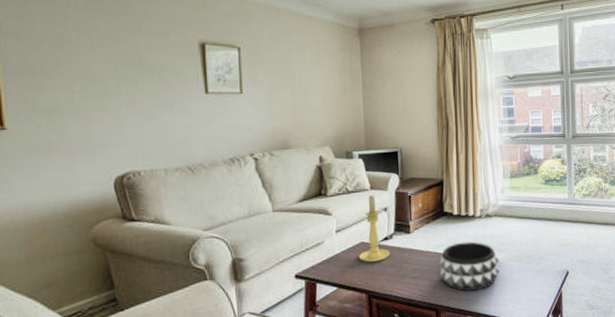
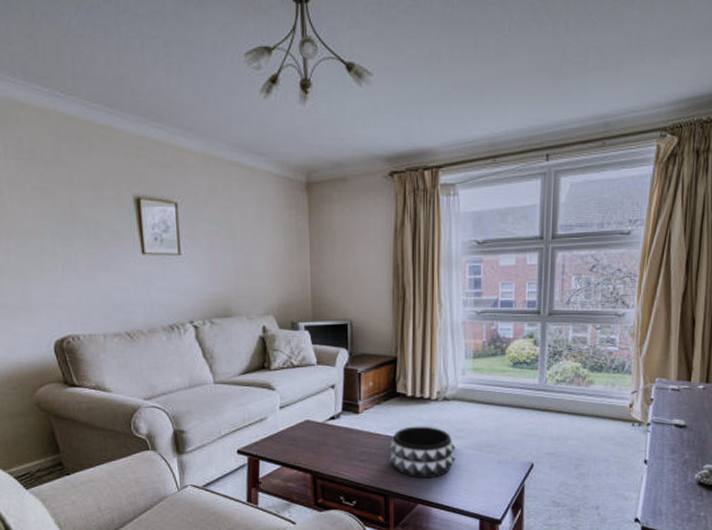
candle holder: present [358,195,390,263] -> none [303,371,337,442]

